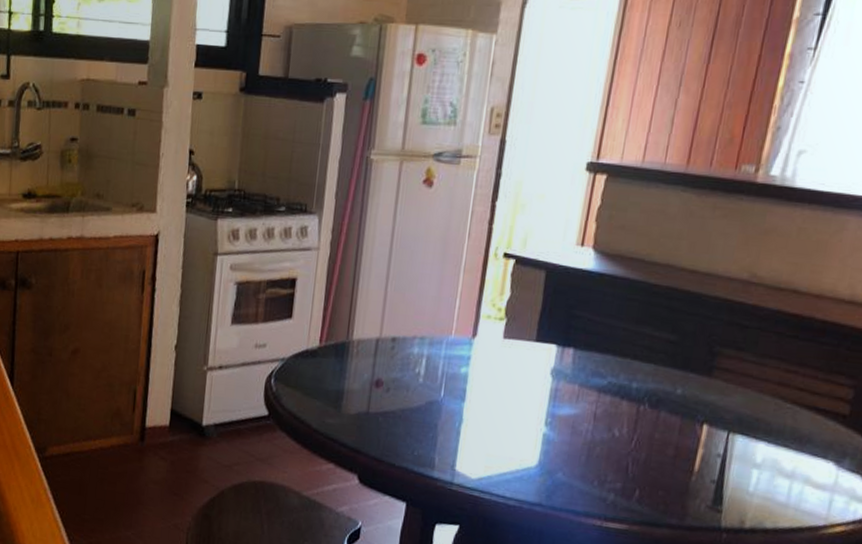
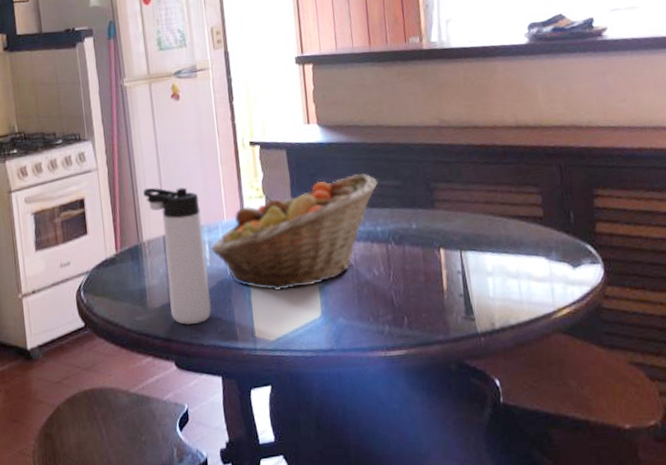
thermos bottle: none [365,281,428,442] -> present [143,187,212,325]
fruit basket: none [427,316,649,431] -> present [210,174,377,291]

